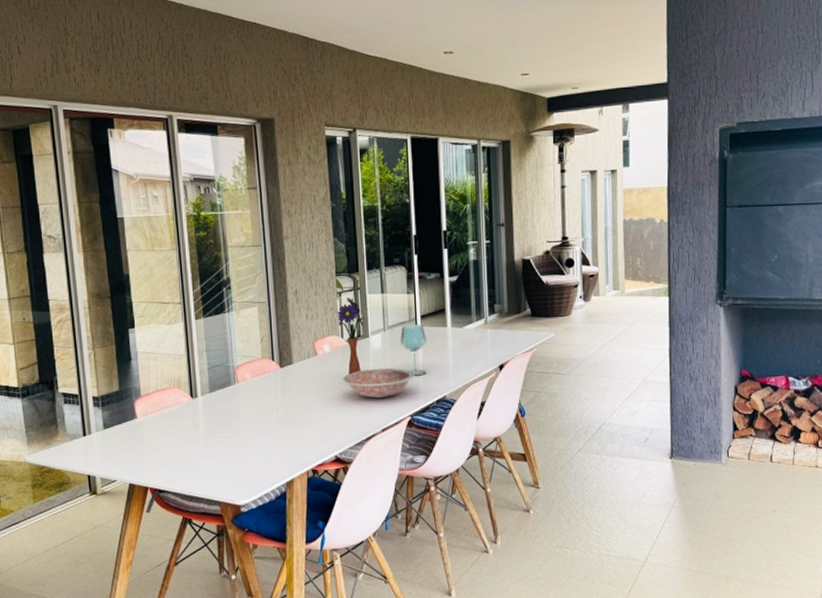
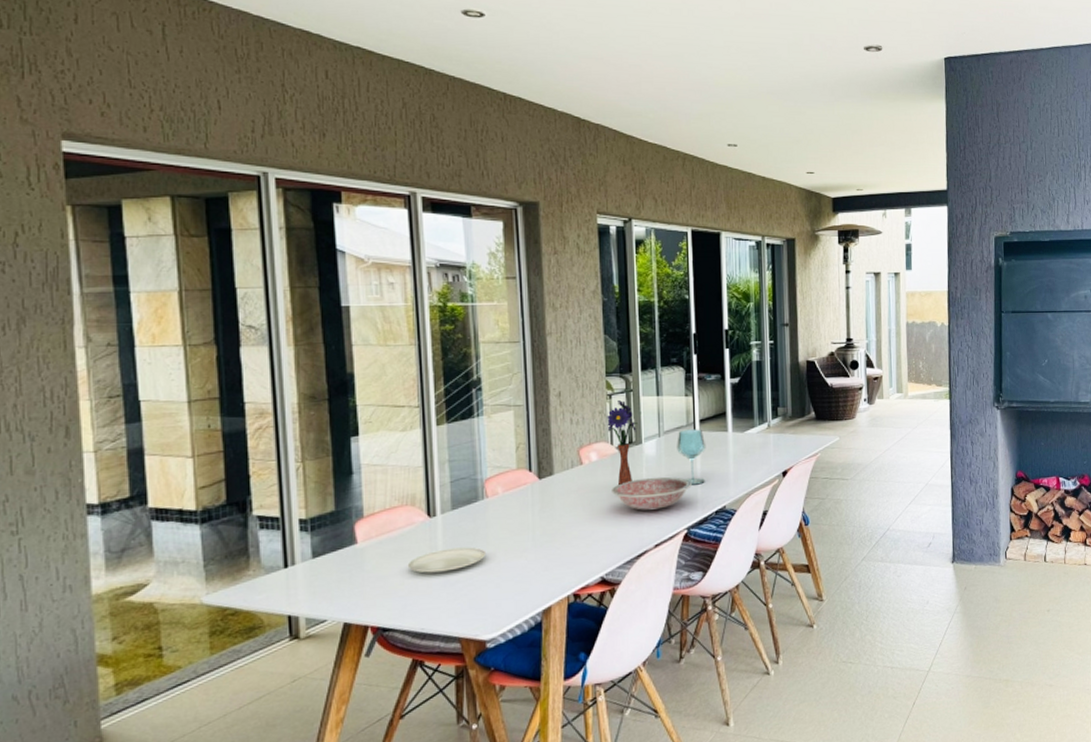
plate: none [176,425,239,446] -> present [407,547,487,573]

